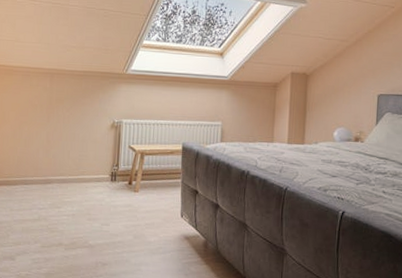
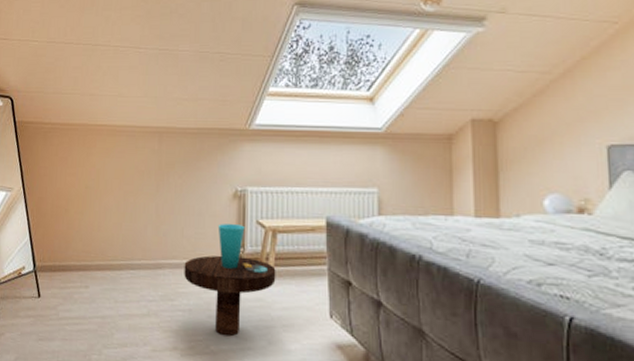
side table: none [69,148,142,233] -> present [184,224,276,336]

